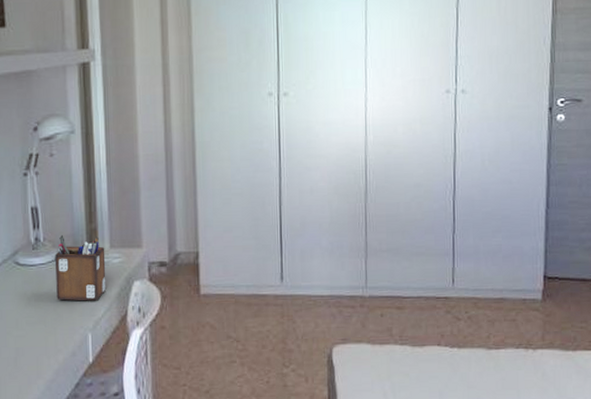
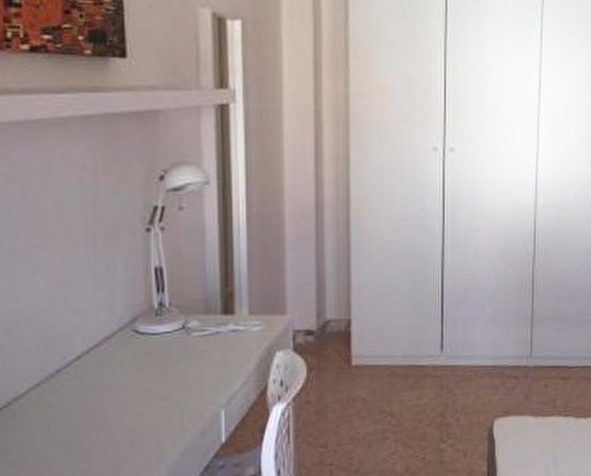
desk organizer: present [55,235,106,301] -> none [183,300,244,374]

